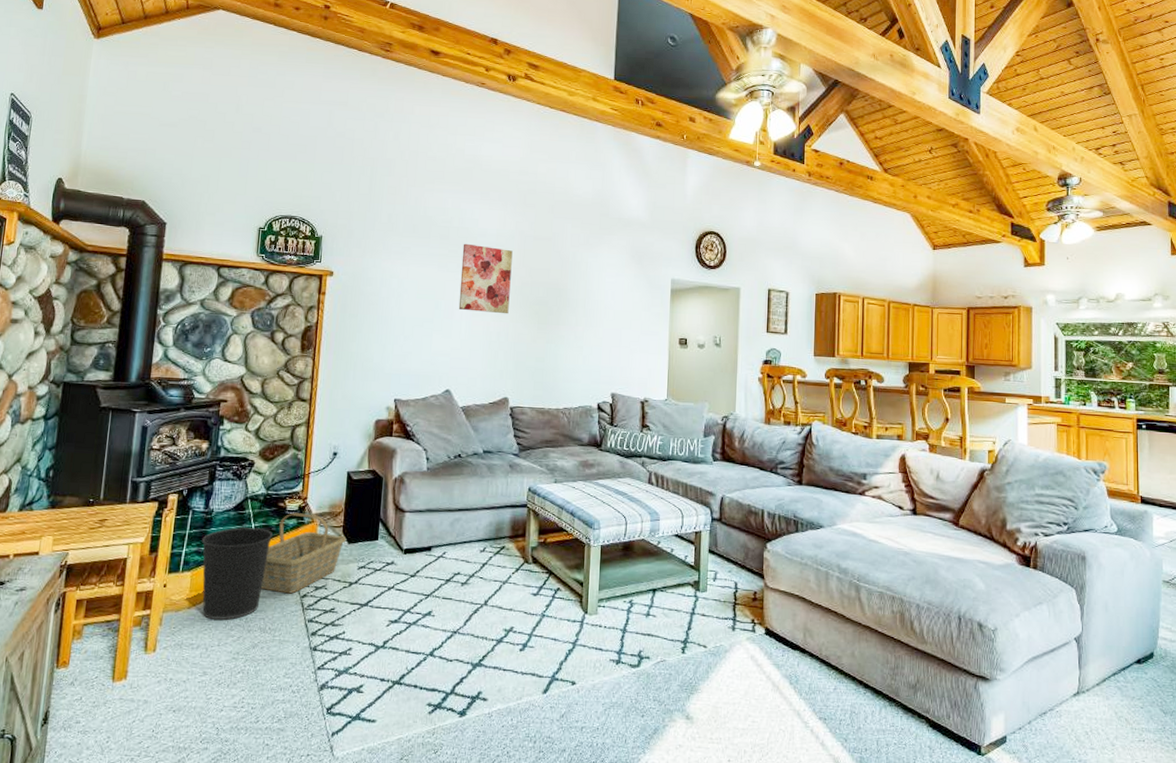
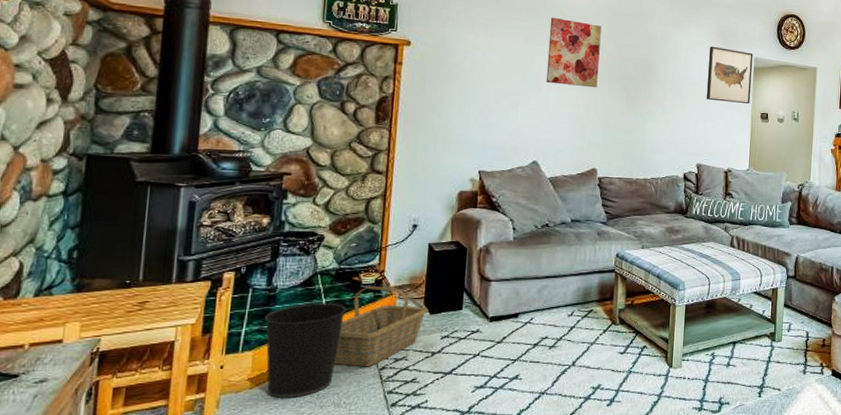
wall art: none [620,267,670,329] -> present [706,46,753,104]

